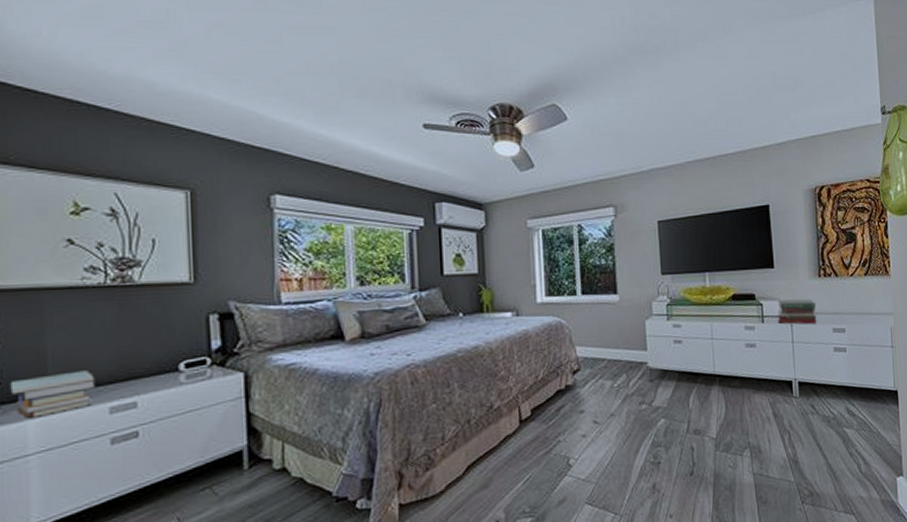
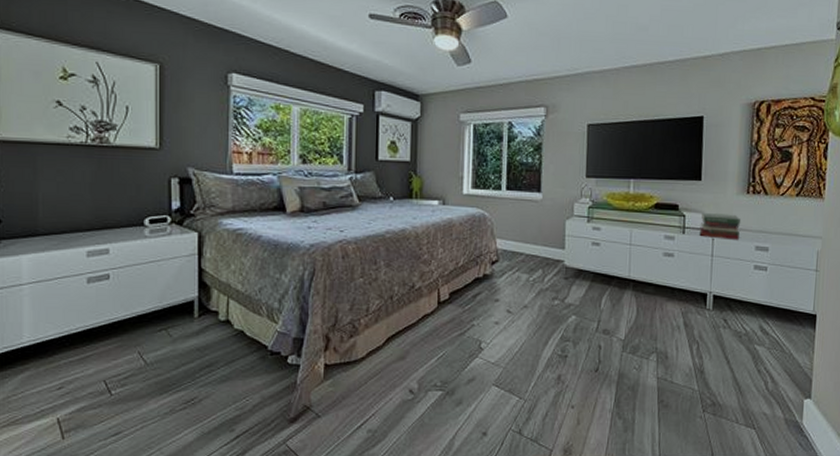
books: present [9,370,95,420] -> none [9,217,76,255]

